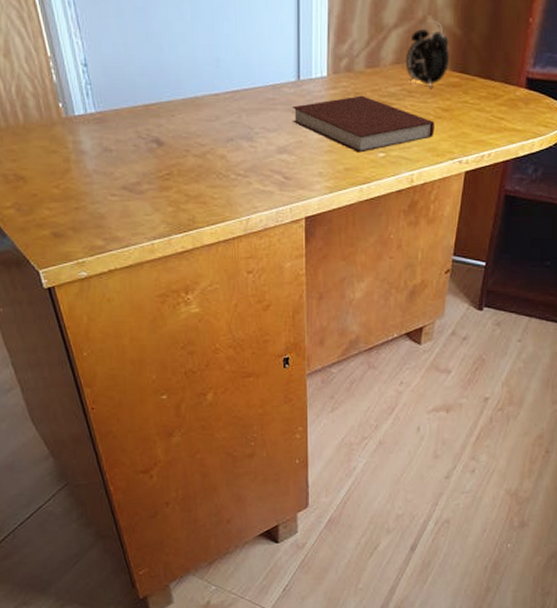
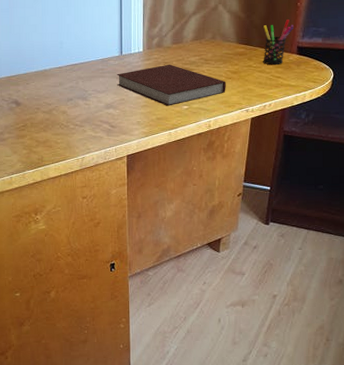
alarm clock: present [406,21,449,88] -> none [203,8,236,57]
pen holder: none [482,40,523,102] -> present [263,20,294,65]

